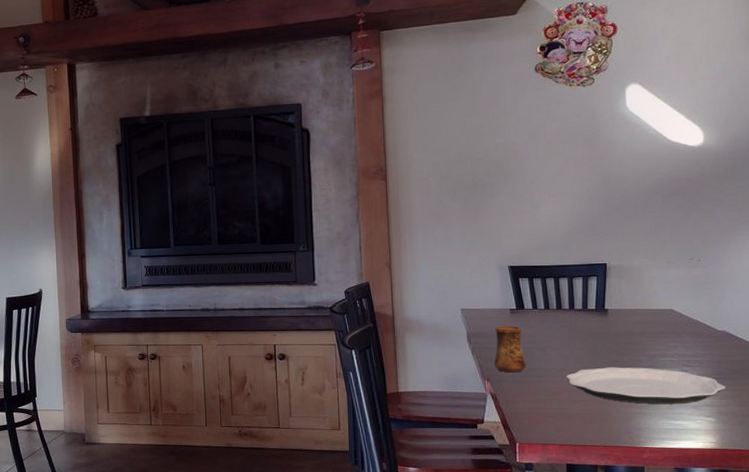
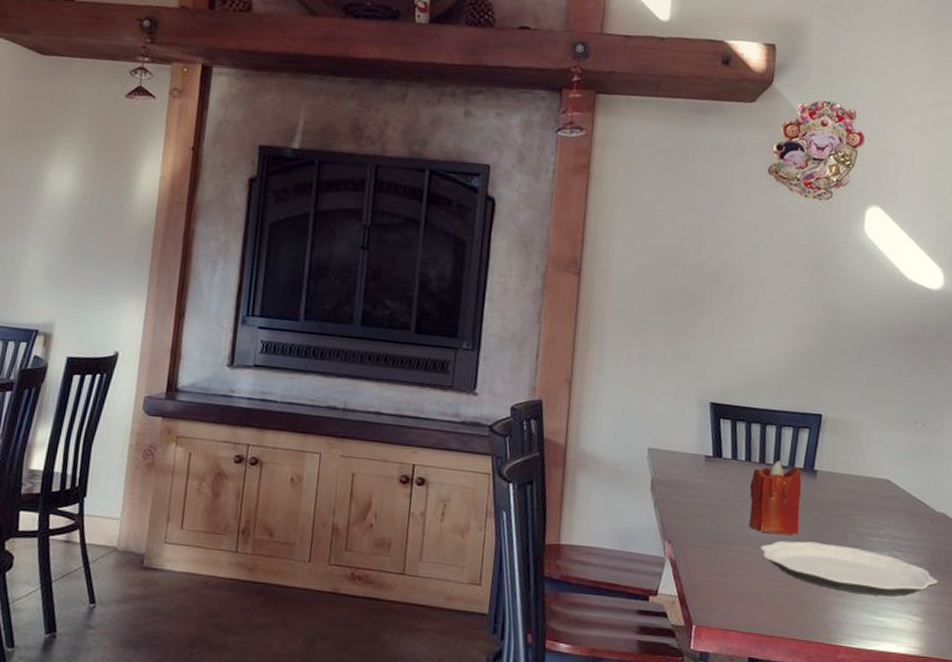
cup: present [494,325,526,373] -> none [678,475,716,536]
candle: none [551,305,598,365] -> present [748,460,802,536]

